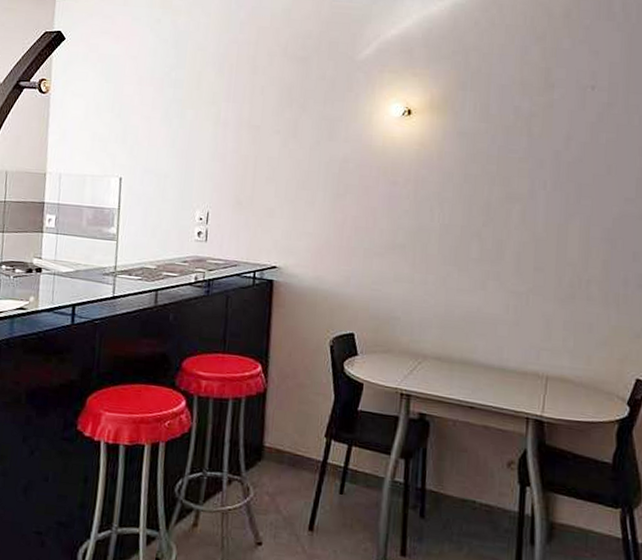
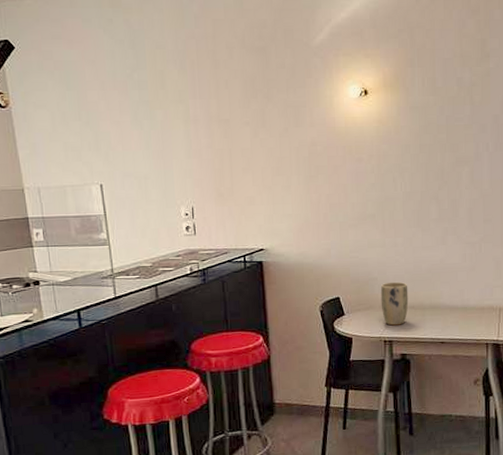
plant pot: none [401,324,436,378] -> present [380,281,409,326]

